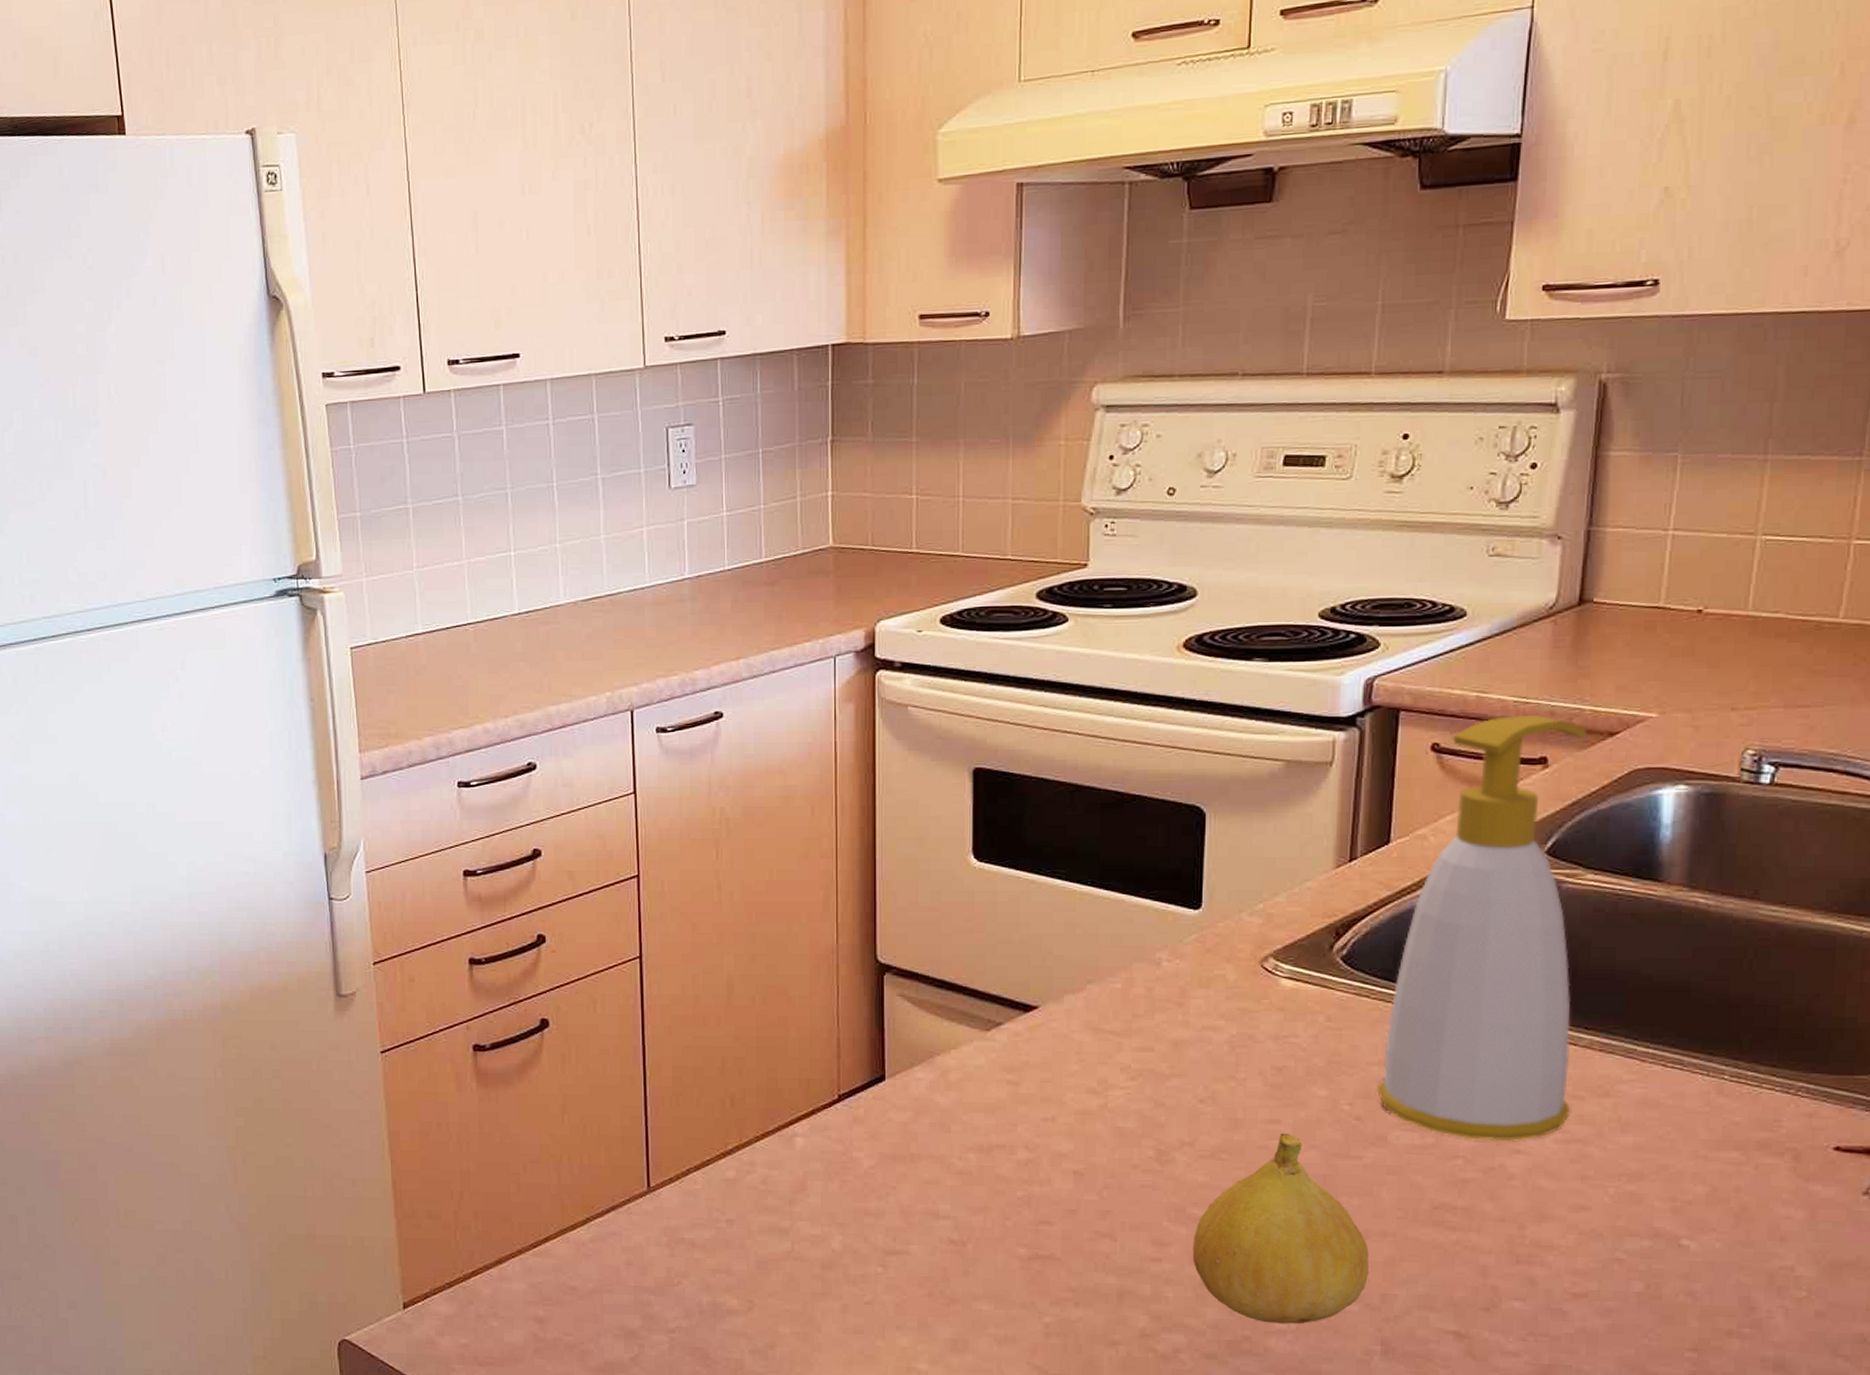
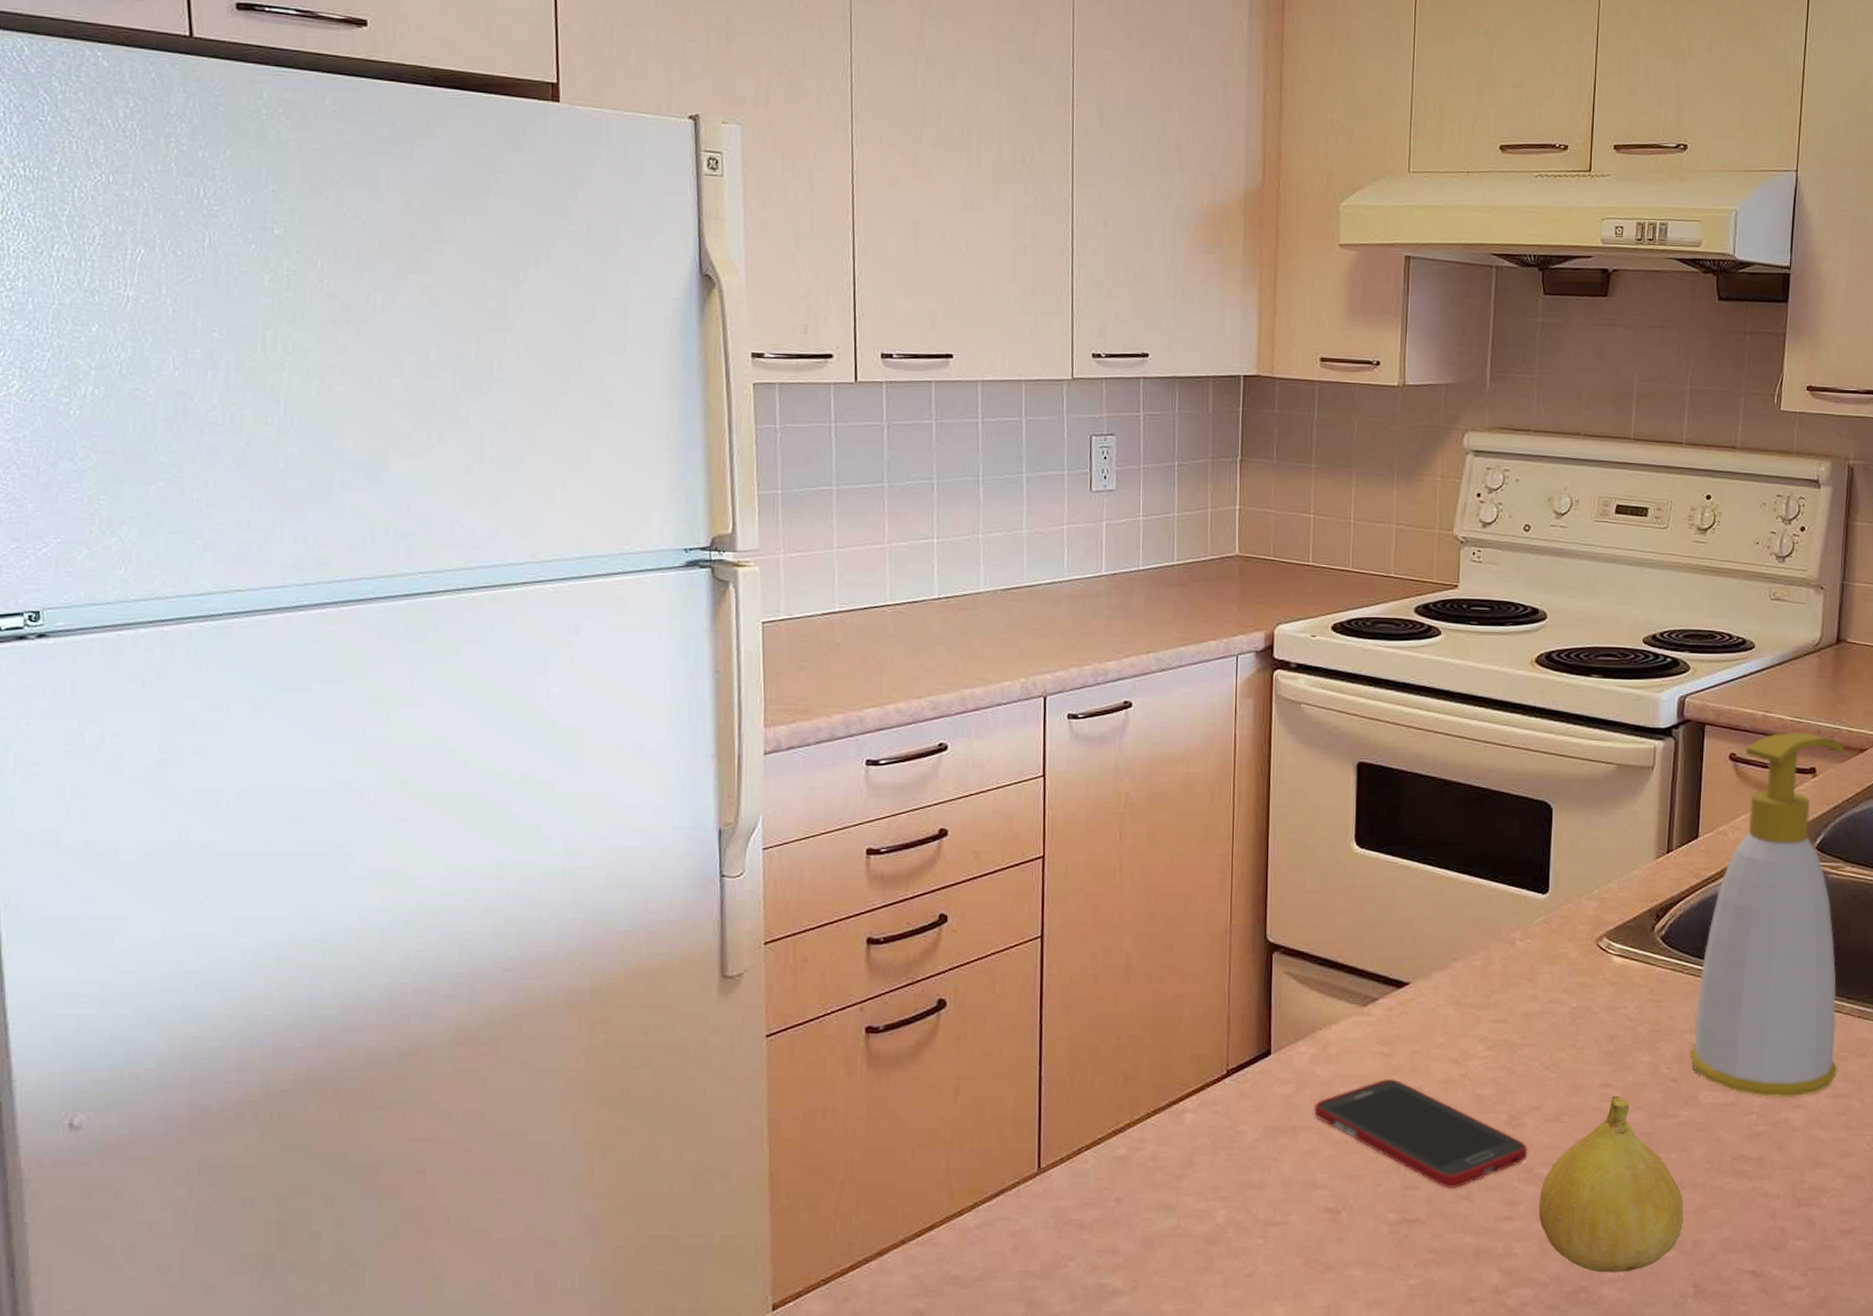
cell phone: none [933,1108,1179,1226] -> present [1313,1079,1528,1188]

